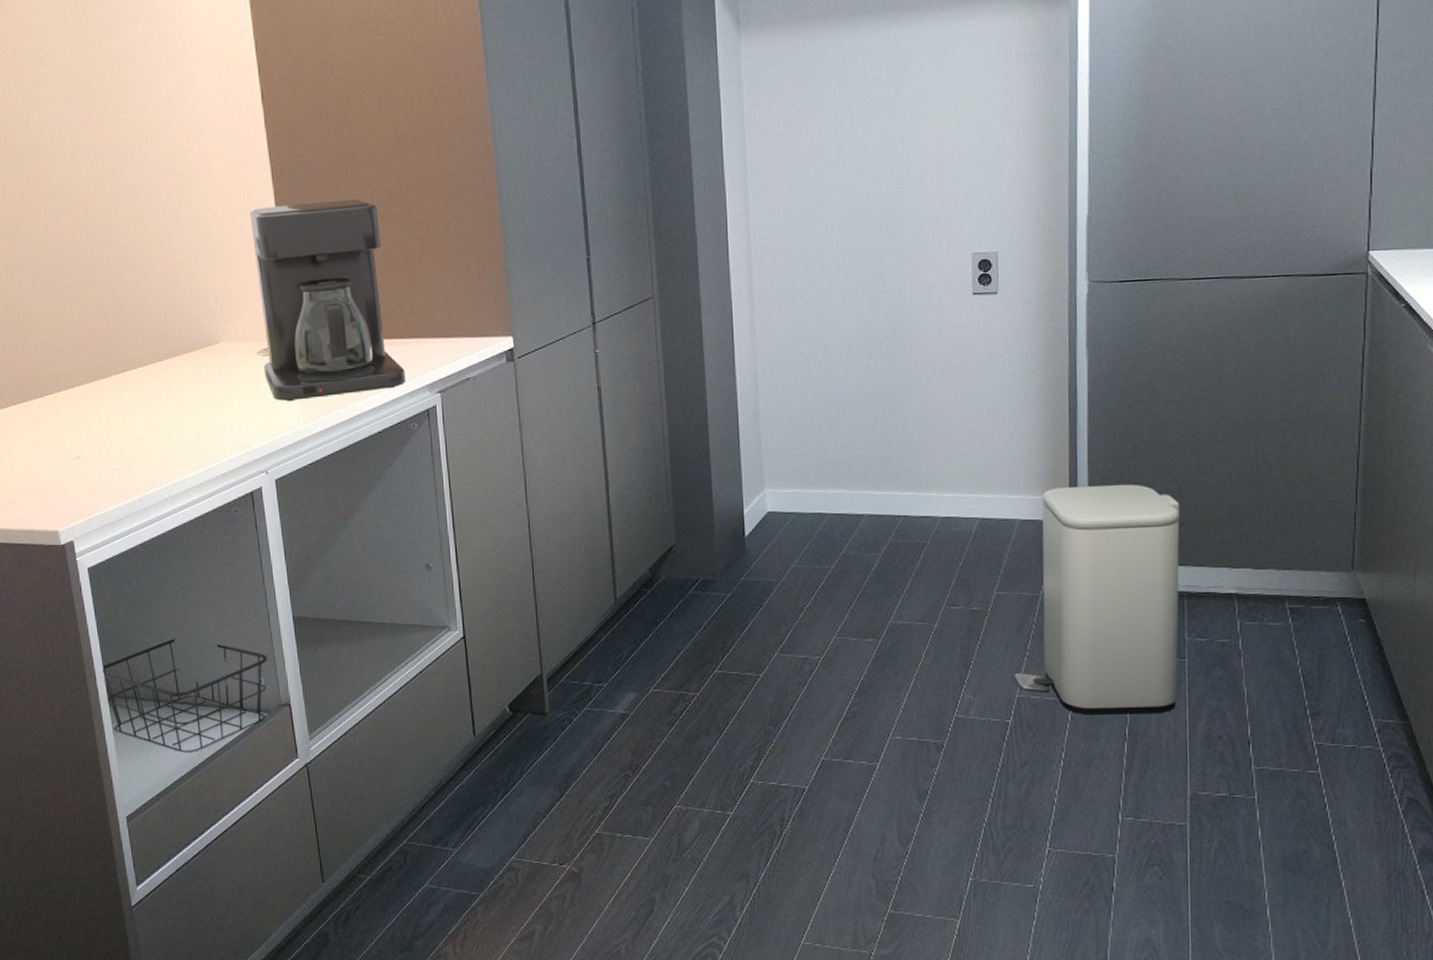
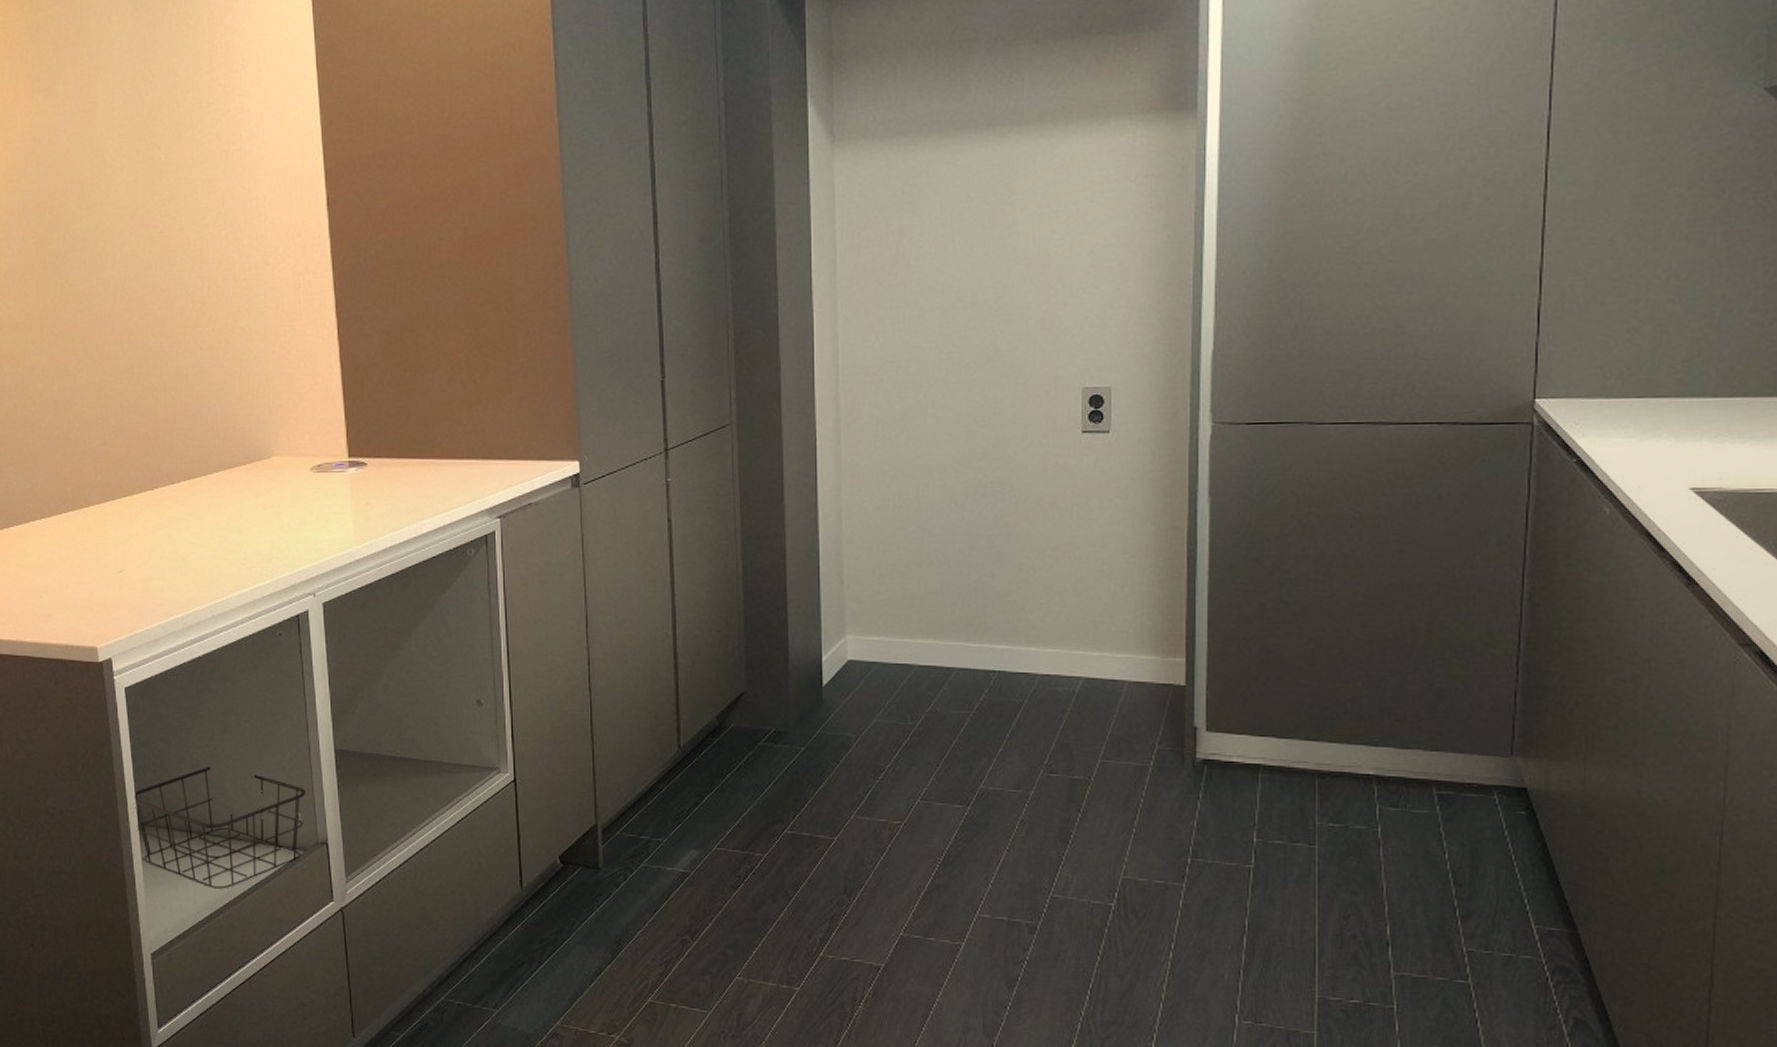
coffee maker: present [250,199,406,402] -> none [309,311,464,522]
pedal bin: present [1014,484,1180,715] -> none [1118,646,1312,905]

